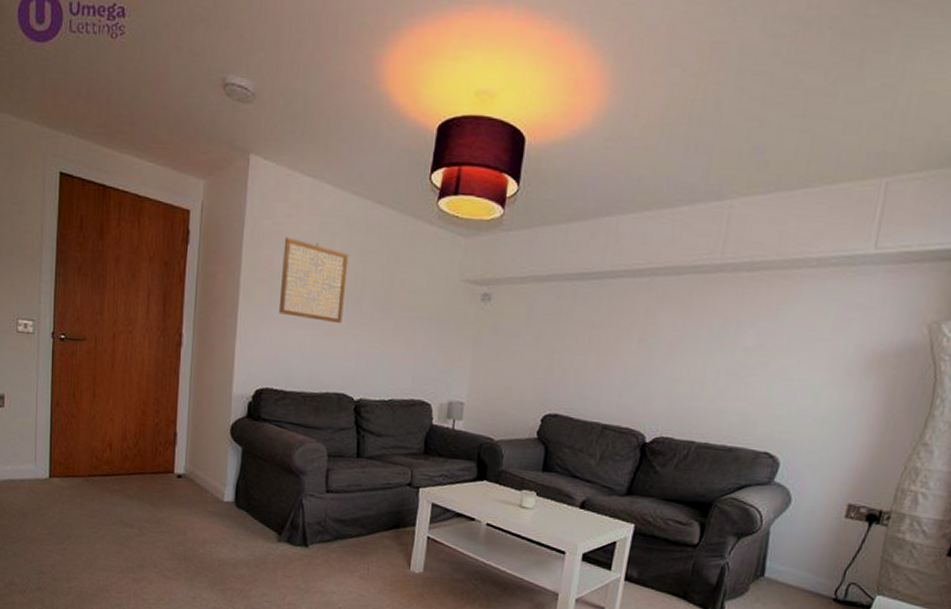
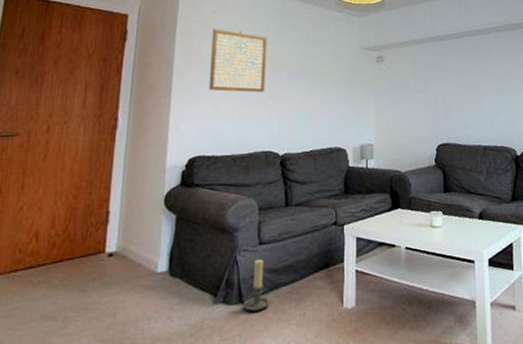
candle holder: none [308,506,334,557] -> present [244,259,270,311]

